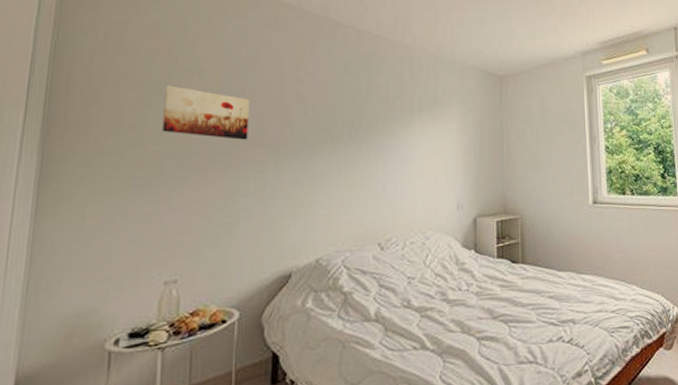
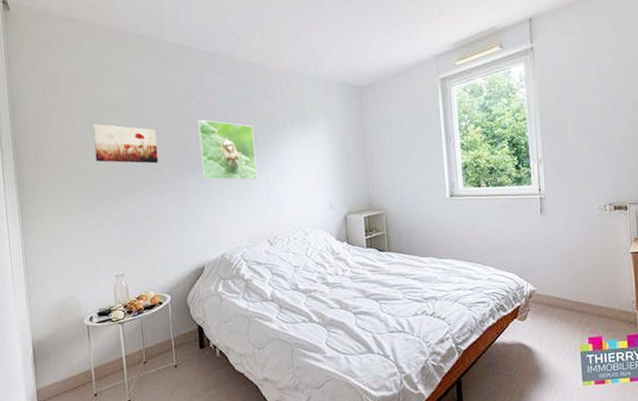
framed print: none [302,93,374,169] -> present [197,119,257,181]

